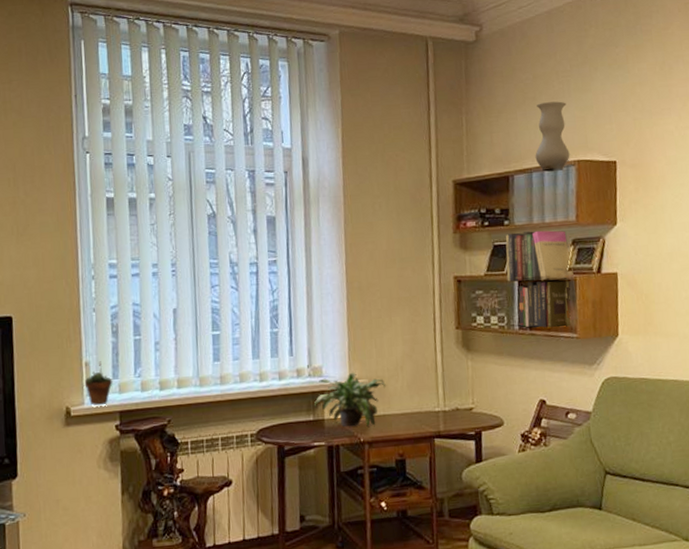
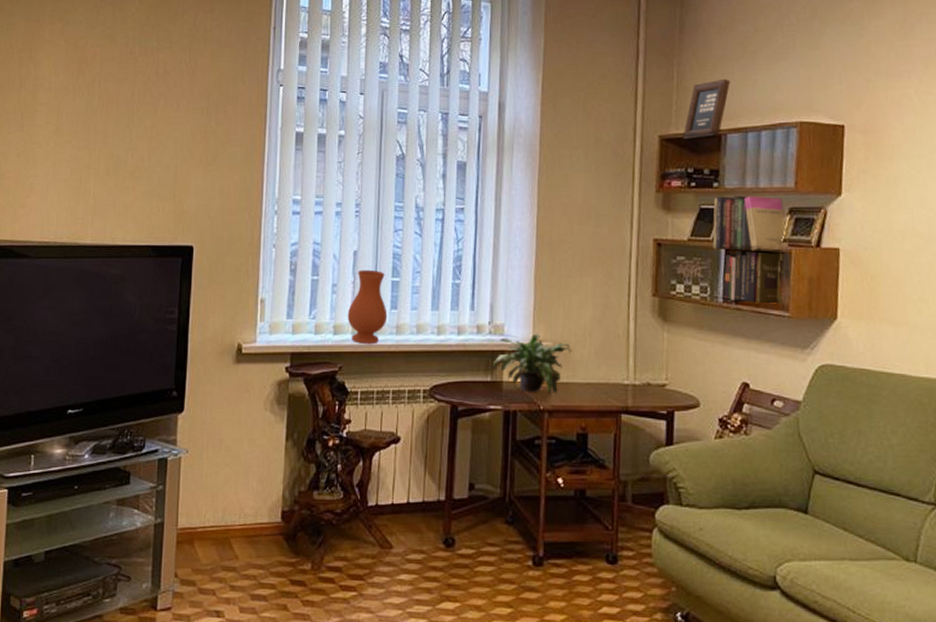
succulent plant: present [84,361,113,406] -> none [258,299,287,345]
vase: none [171,325,211,398] -> present [347,269,388,345]
picture frame: none [474,124,514,184] -> present [683,78,730,141]
vase: present [535,101,570,172] -> none [752,57,792,133]

